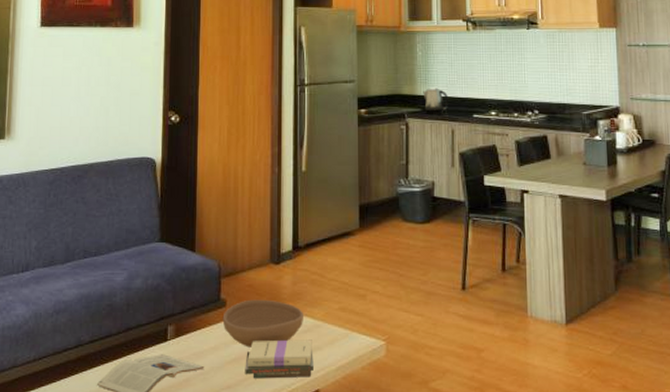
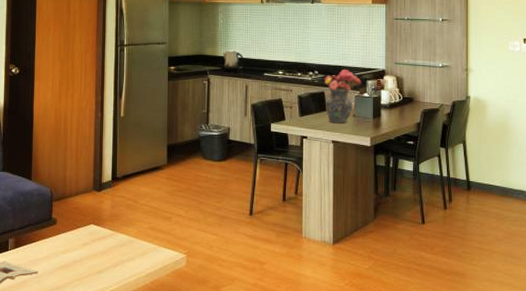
bowl: present [222,299,305,348] -> none [53,219,121,257]
books: present [245,339,314,379] -> none [71,251,128,282]
flower arrangement: none [546,107,592,174] -> present [324,69,362,124]

